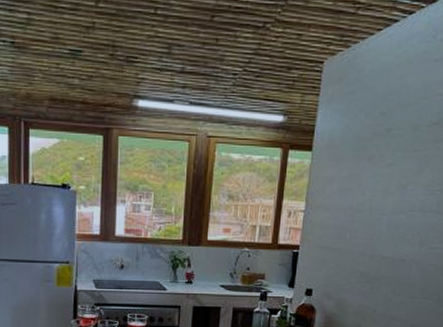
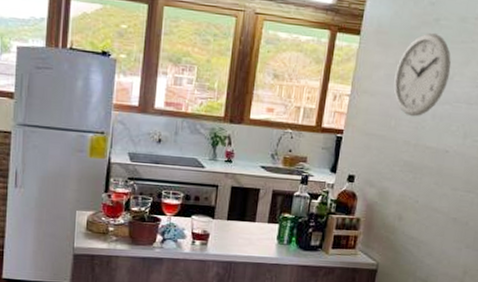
wall clock: none [347,144,405,228] -> present [394,33,452,117]

